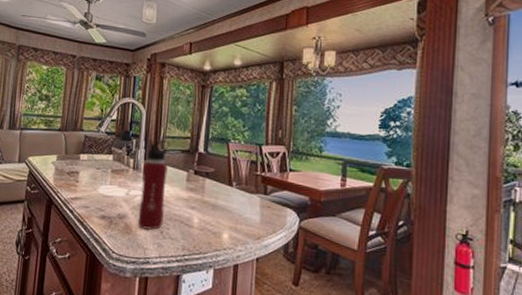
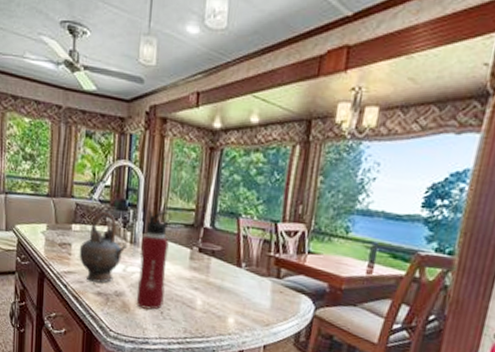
teapot: none [85,141,131,207] -> present [79,211,128,283]

